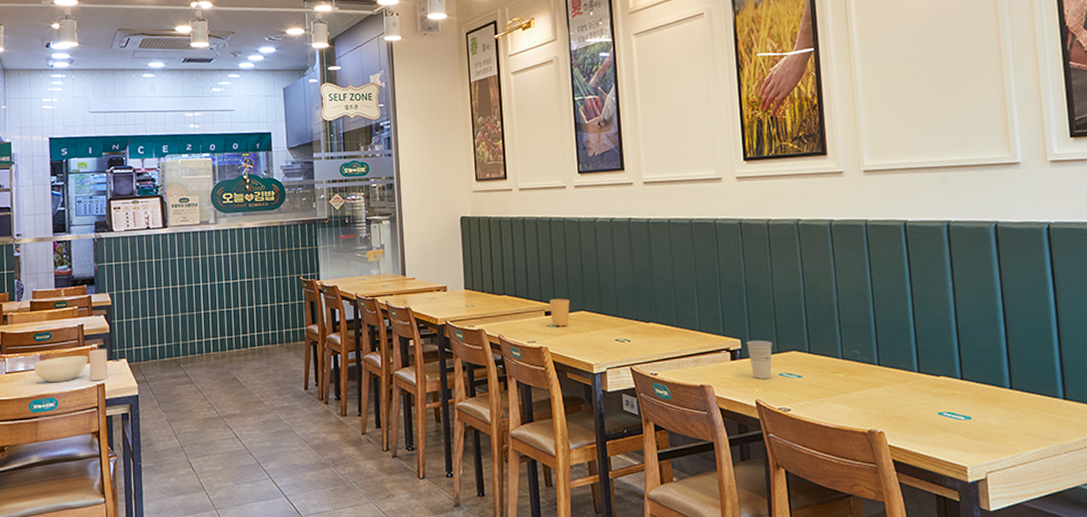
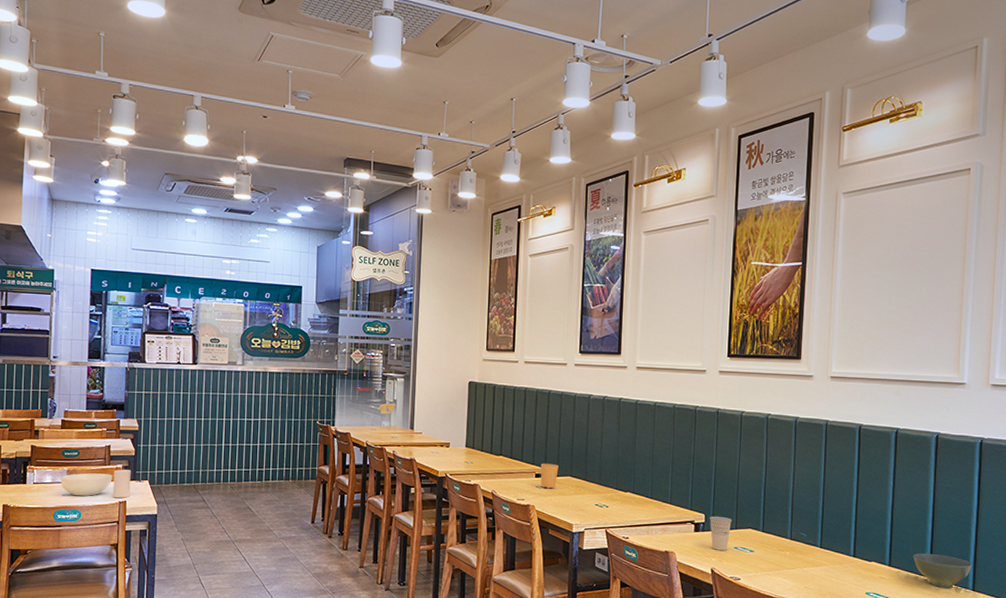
bowl: none [987,360,1060,400] -> present [912,553,973,589]

